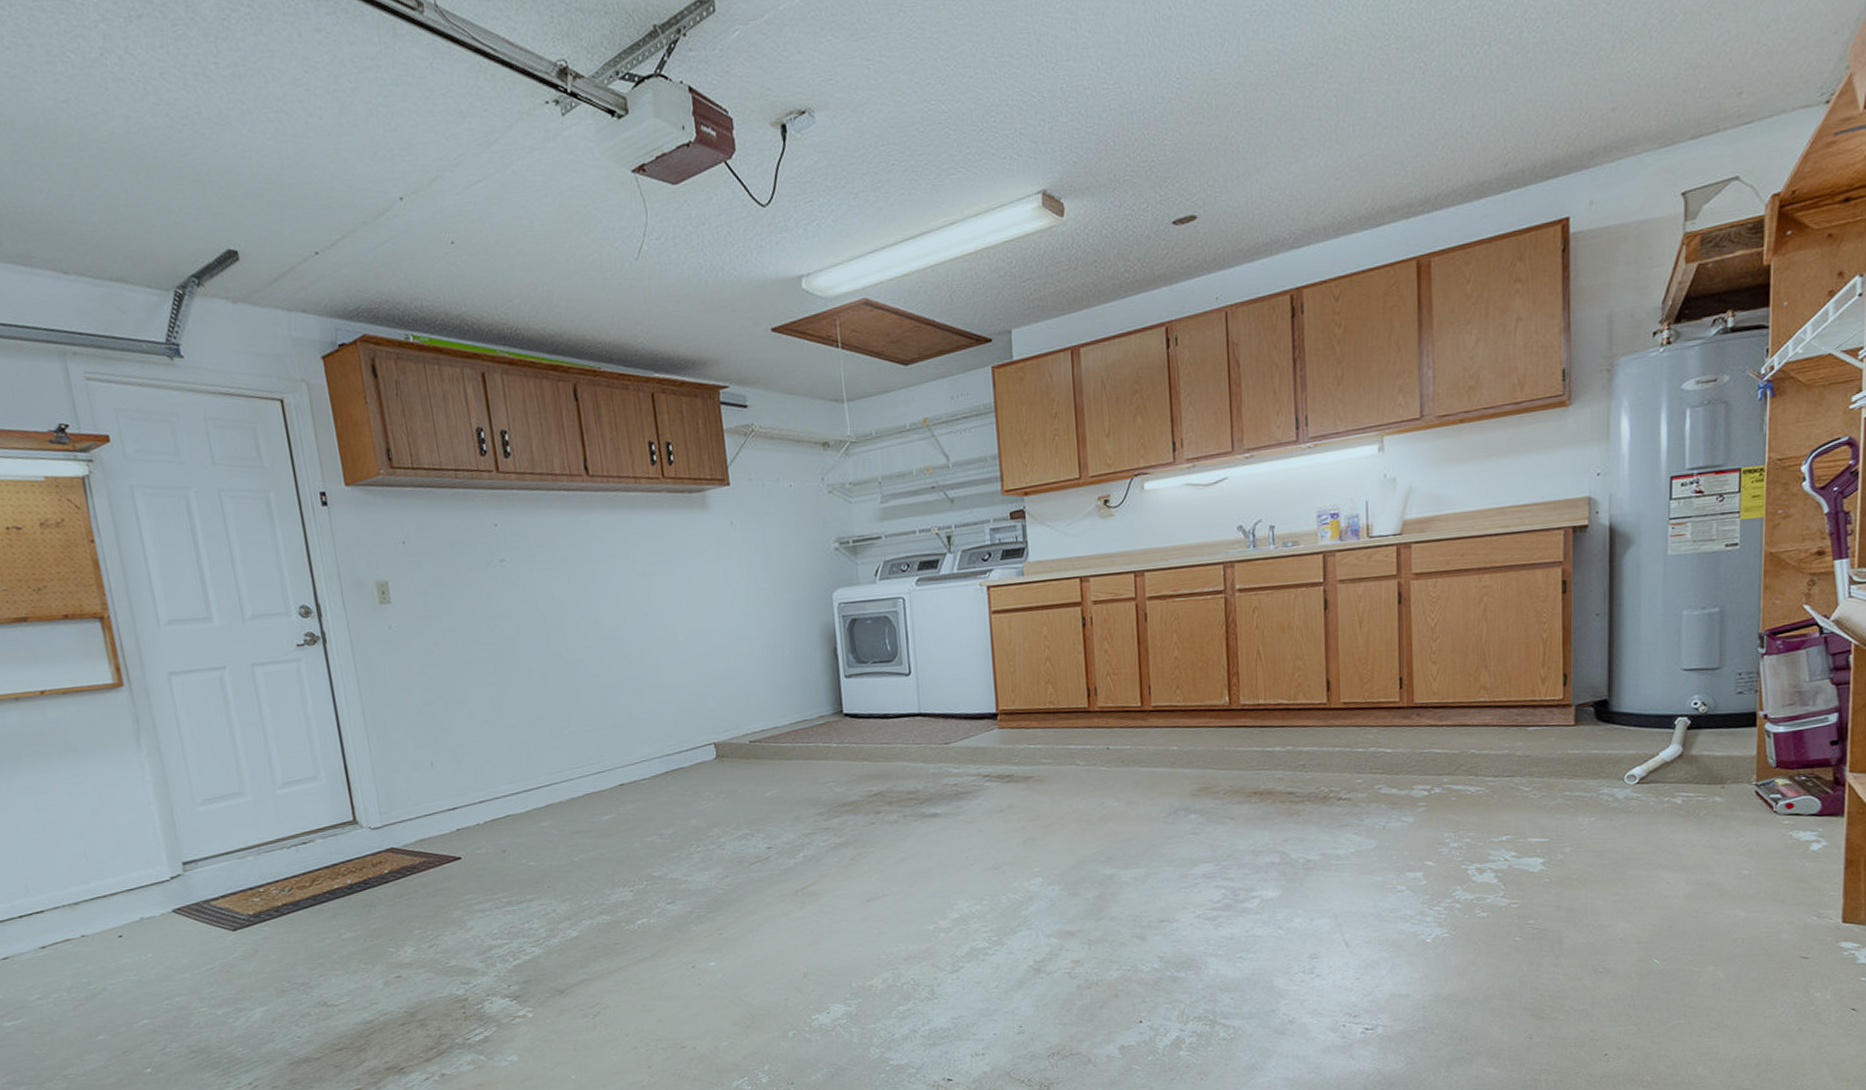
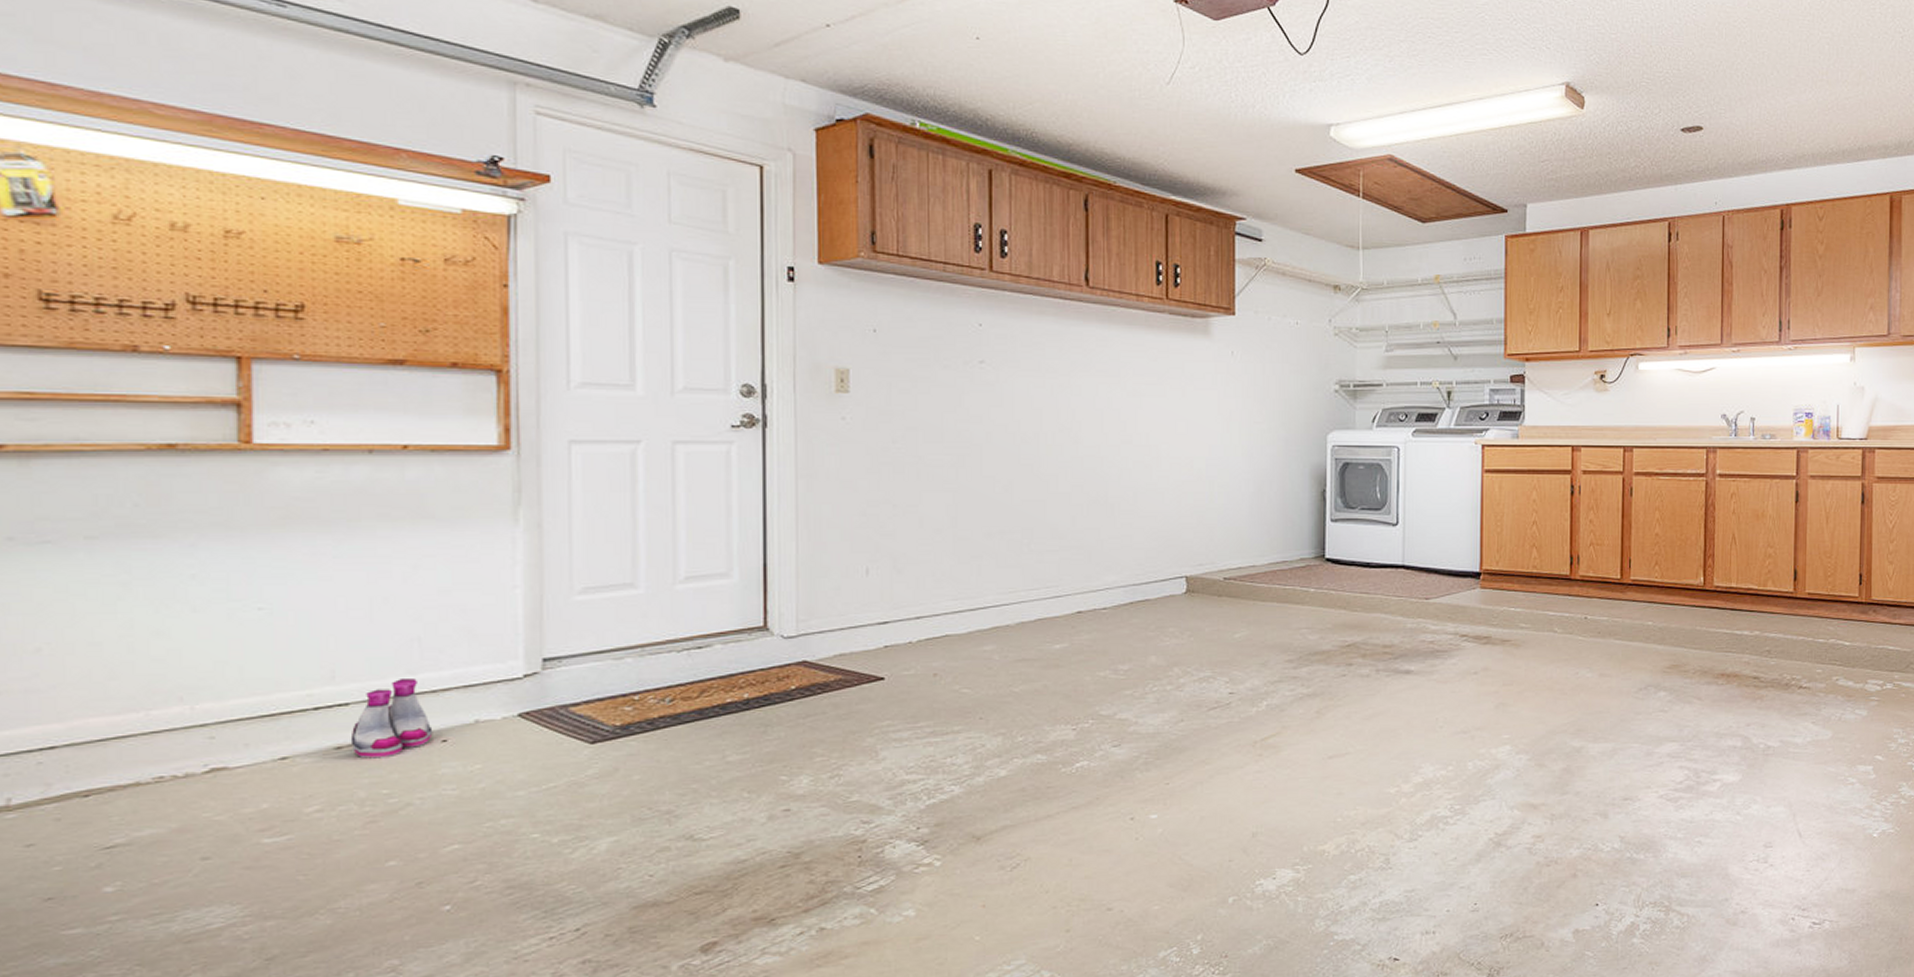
boots: none [50,887,111,955] -> present [350,679,433,759]

